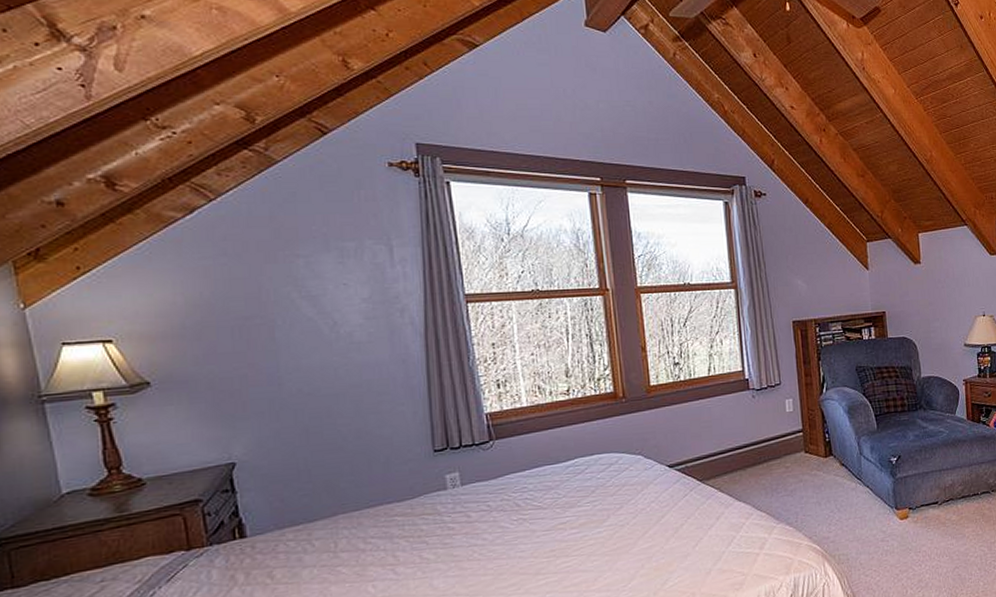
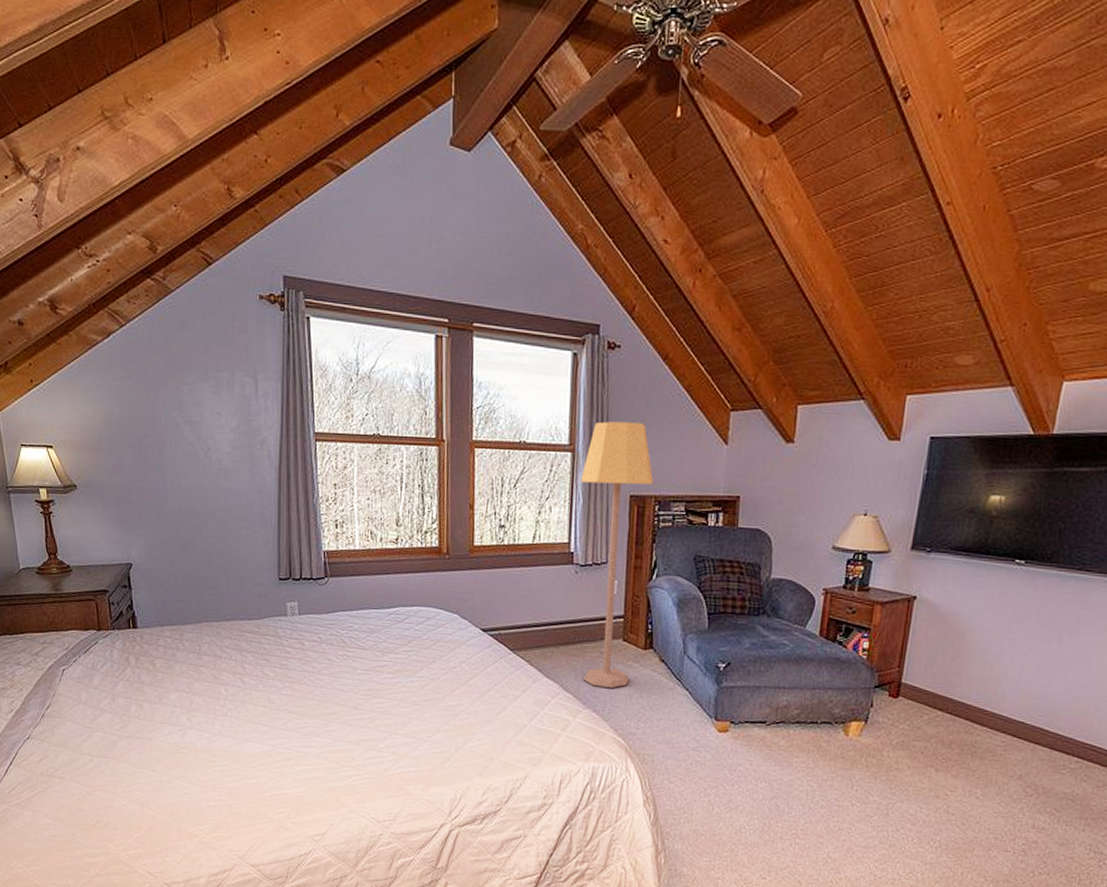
lamp: none [746,258,816,501] -> present [581,421,654,688]

